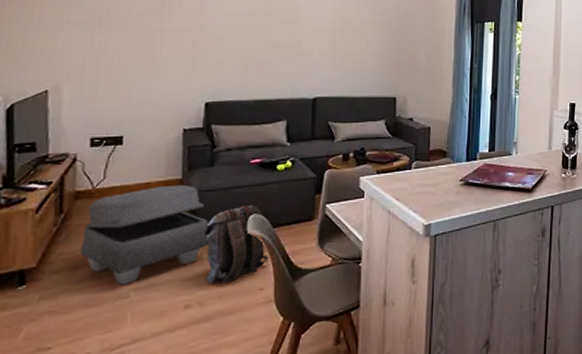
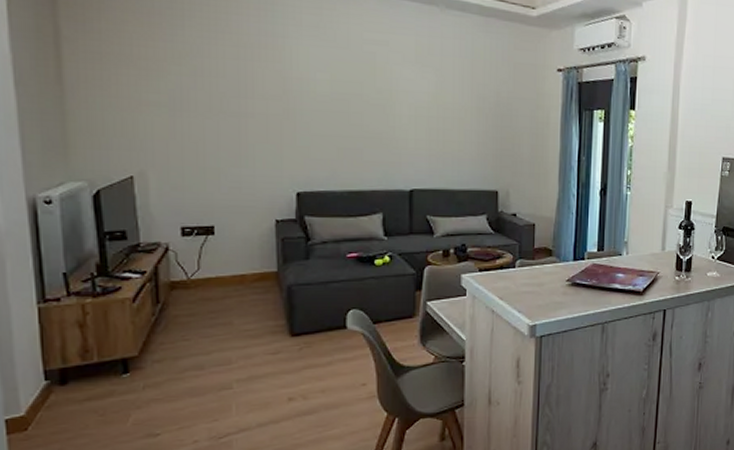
ottoman: present [79,184,208,286] -> none [179,277,308,377]
backpack: present [204,205,270,284] -> none [303,300,371,378]

